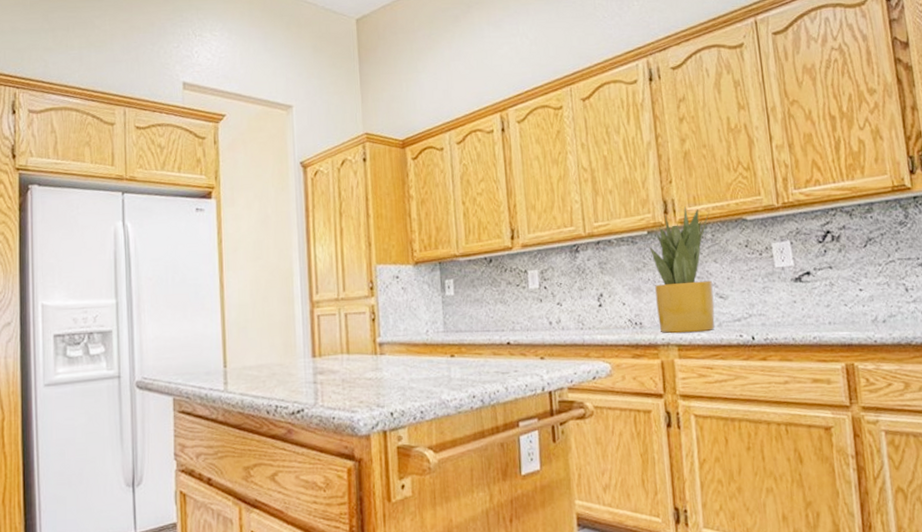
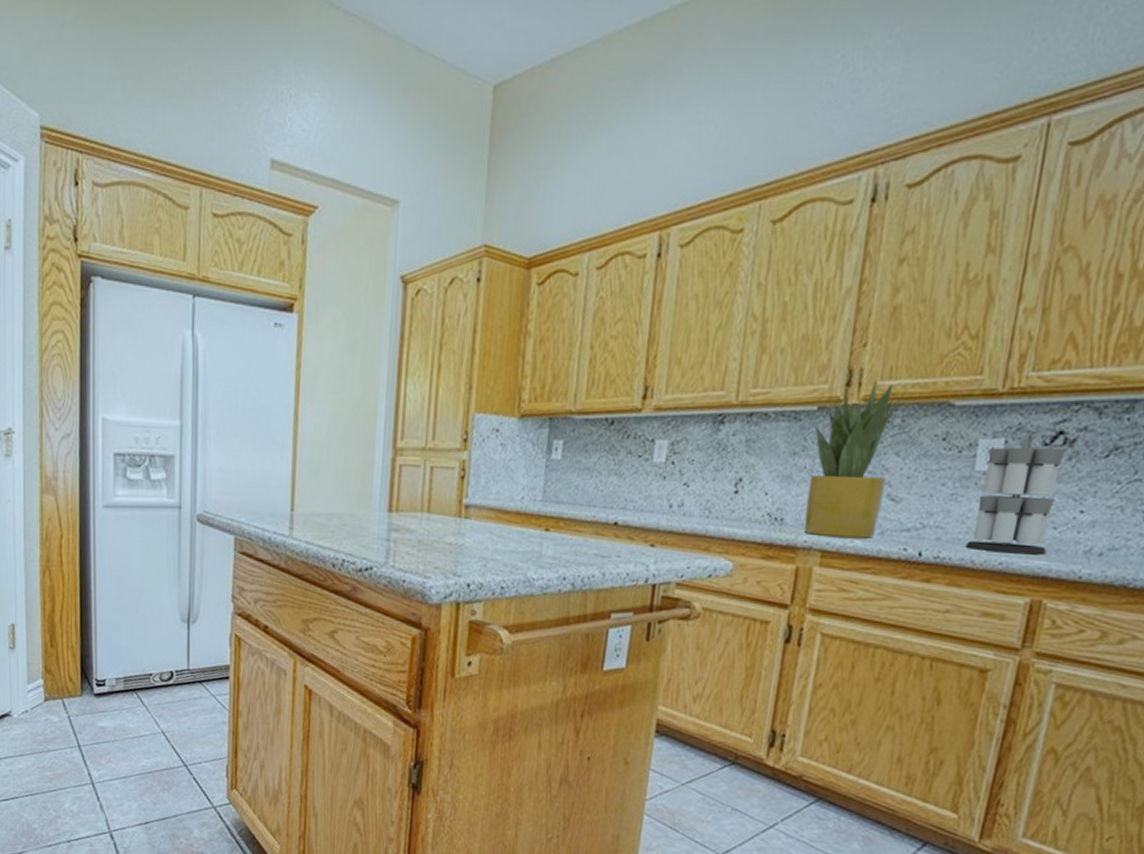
spice rack: none [781,234,845,330] -> present [965,432,1066,555]

